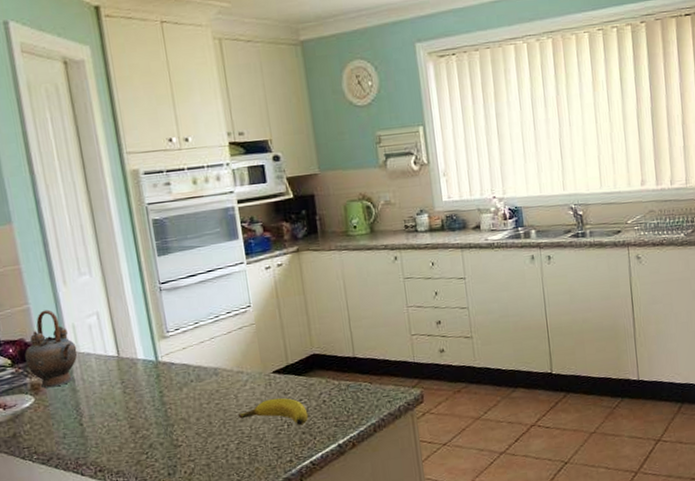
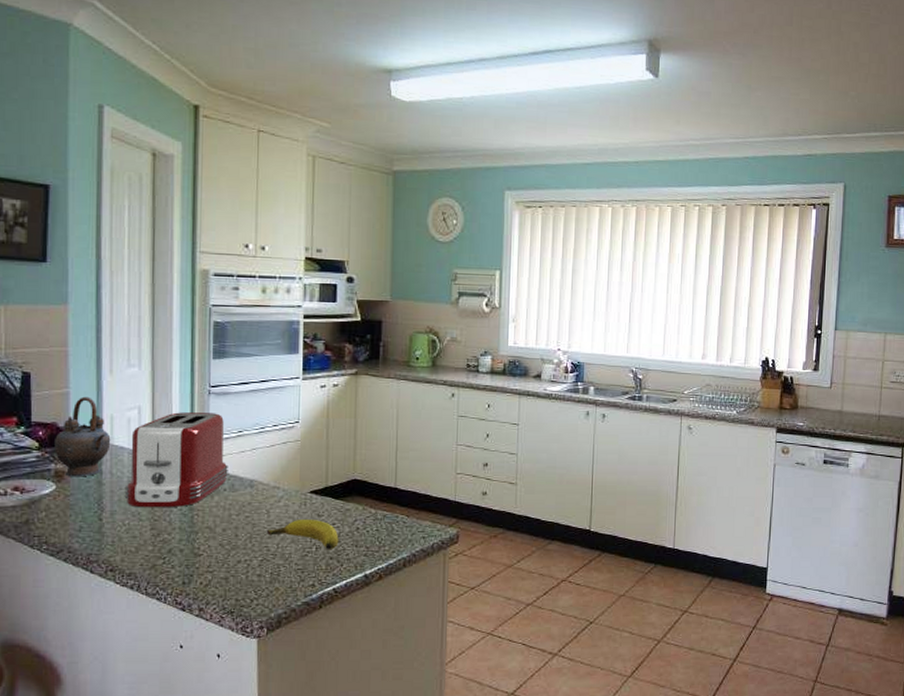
toaster: none [95,308,192,409] -> present [124,412,228,508]

